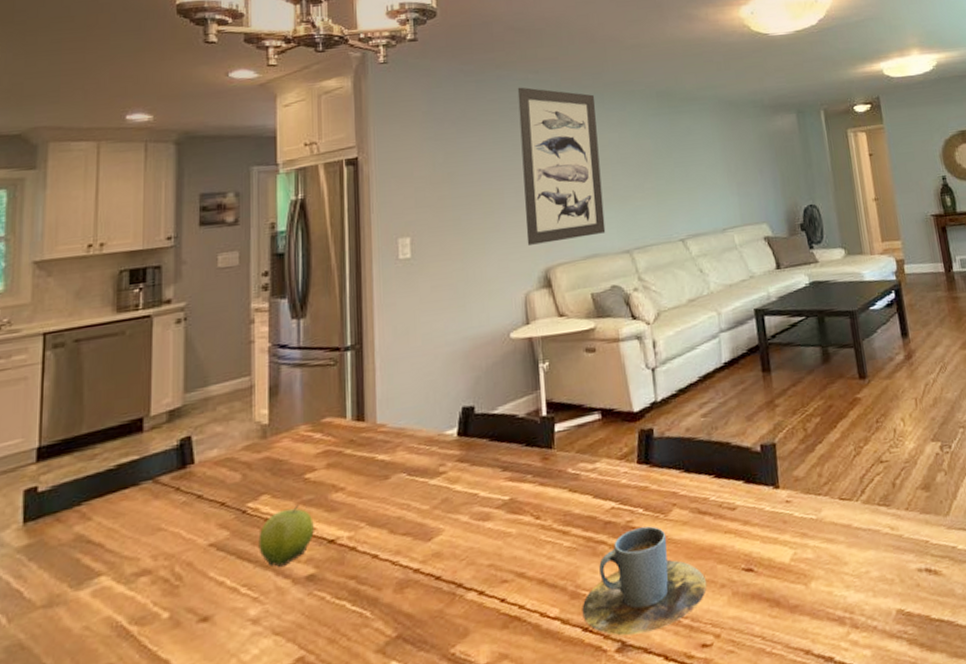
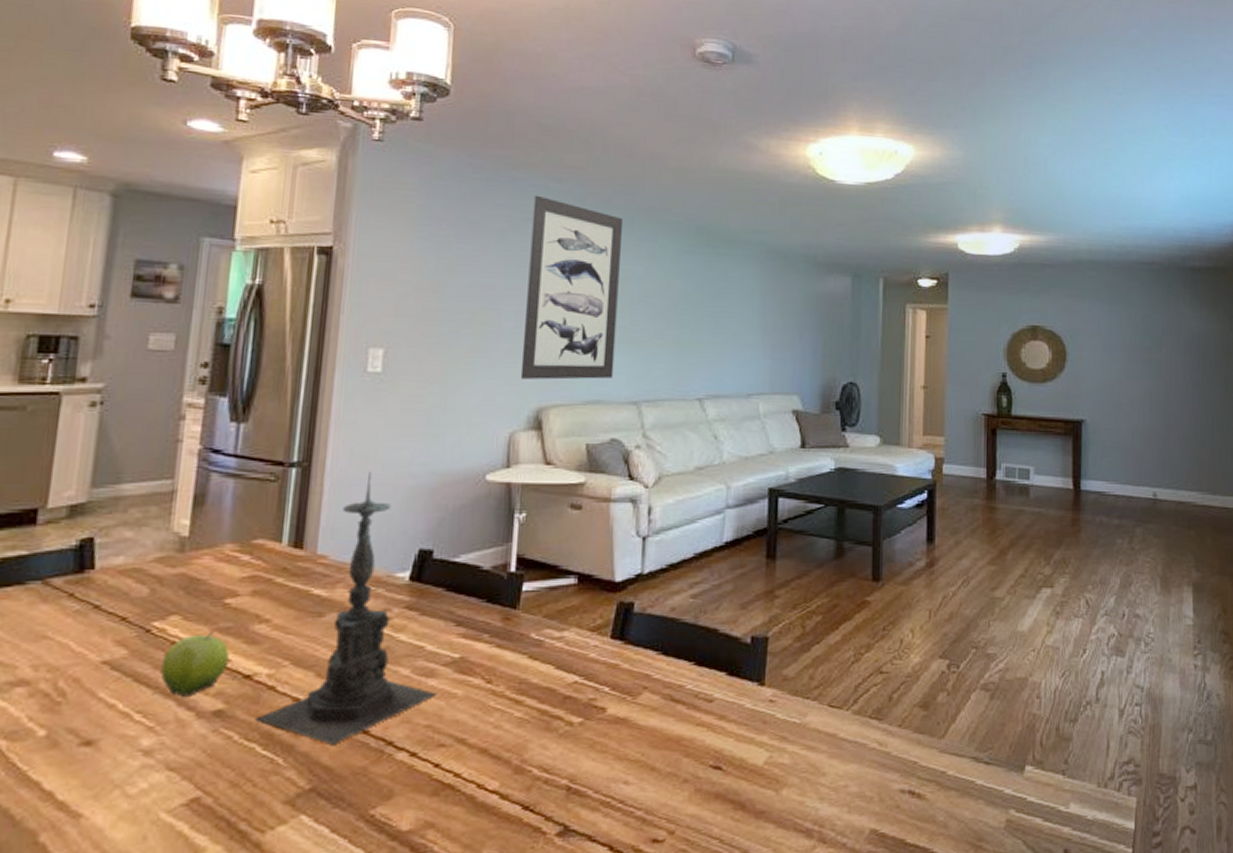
candle holder: none [342,345,494,595] -> present [254,472,437,746]
cup: present [582,526,707,636] -> none [524,707,669,820]

